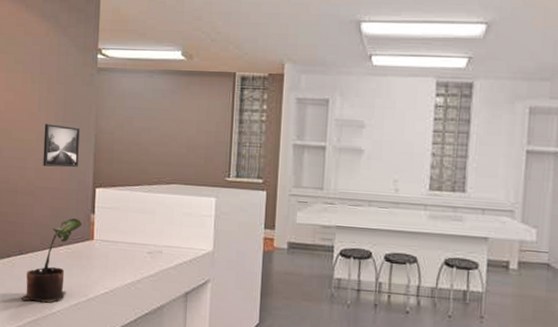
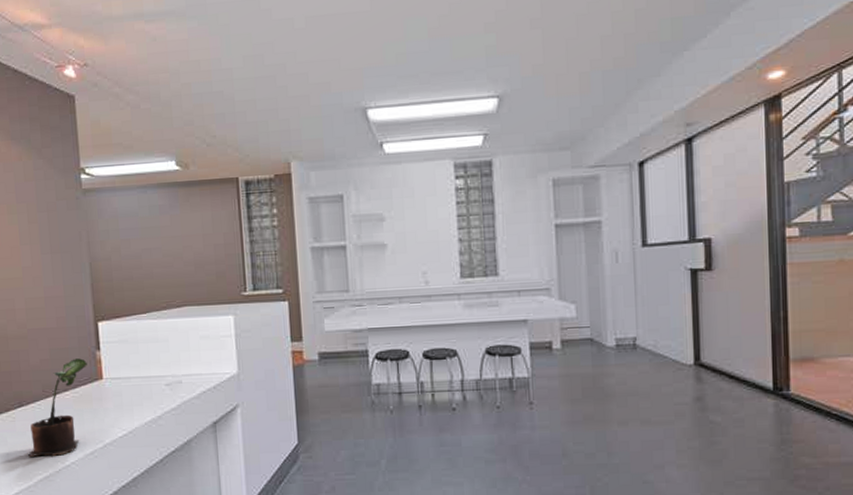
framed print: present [43,124,80,168] -> none [30,257,74,305]

